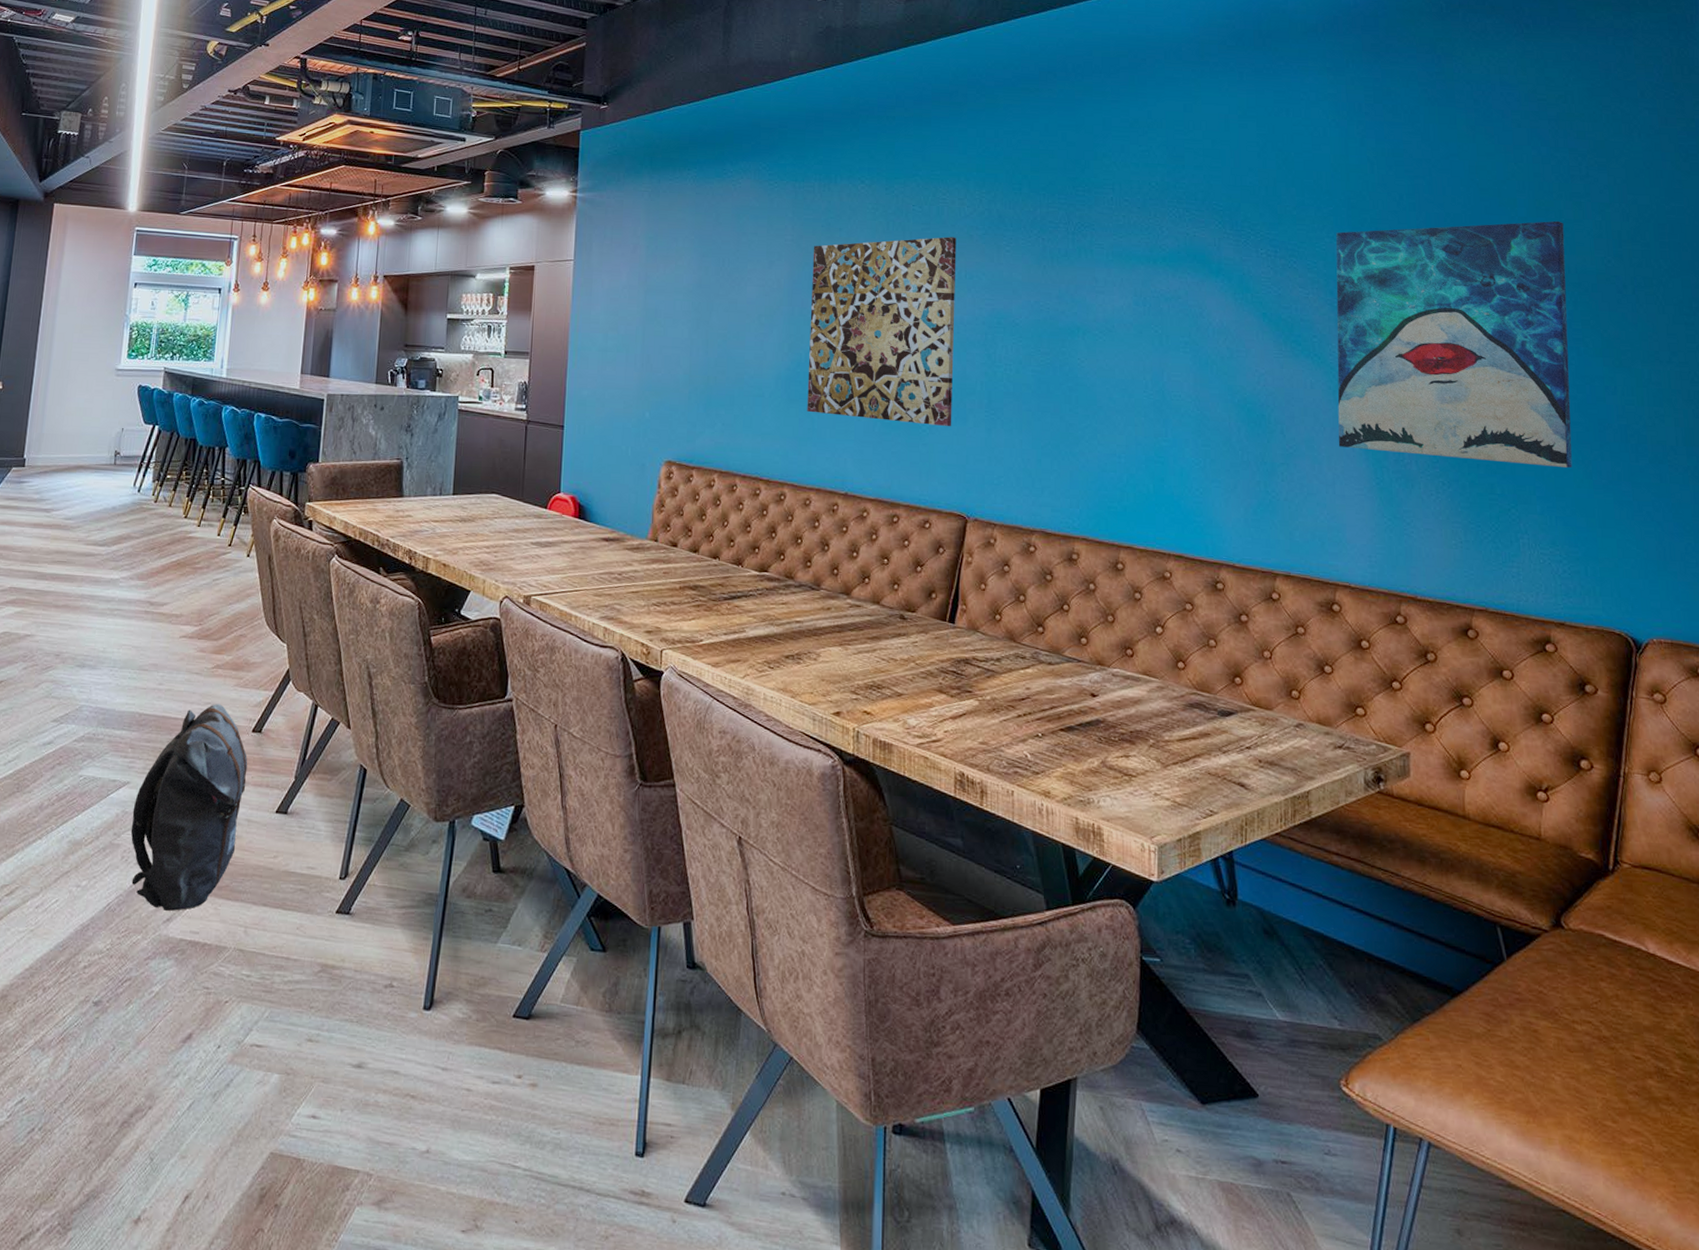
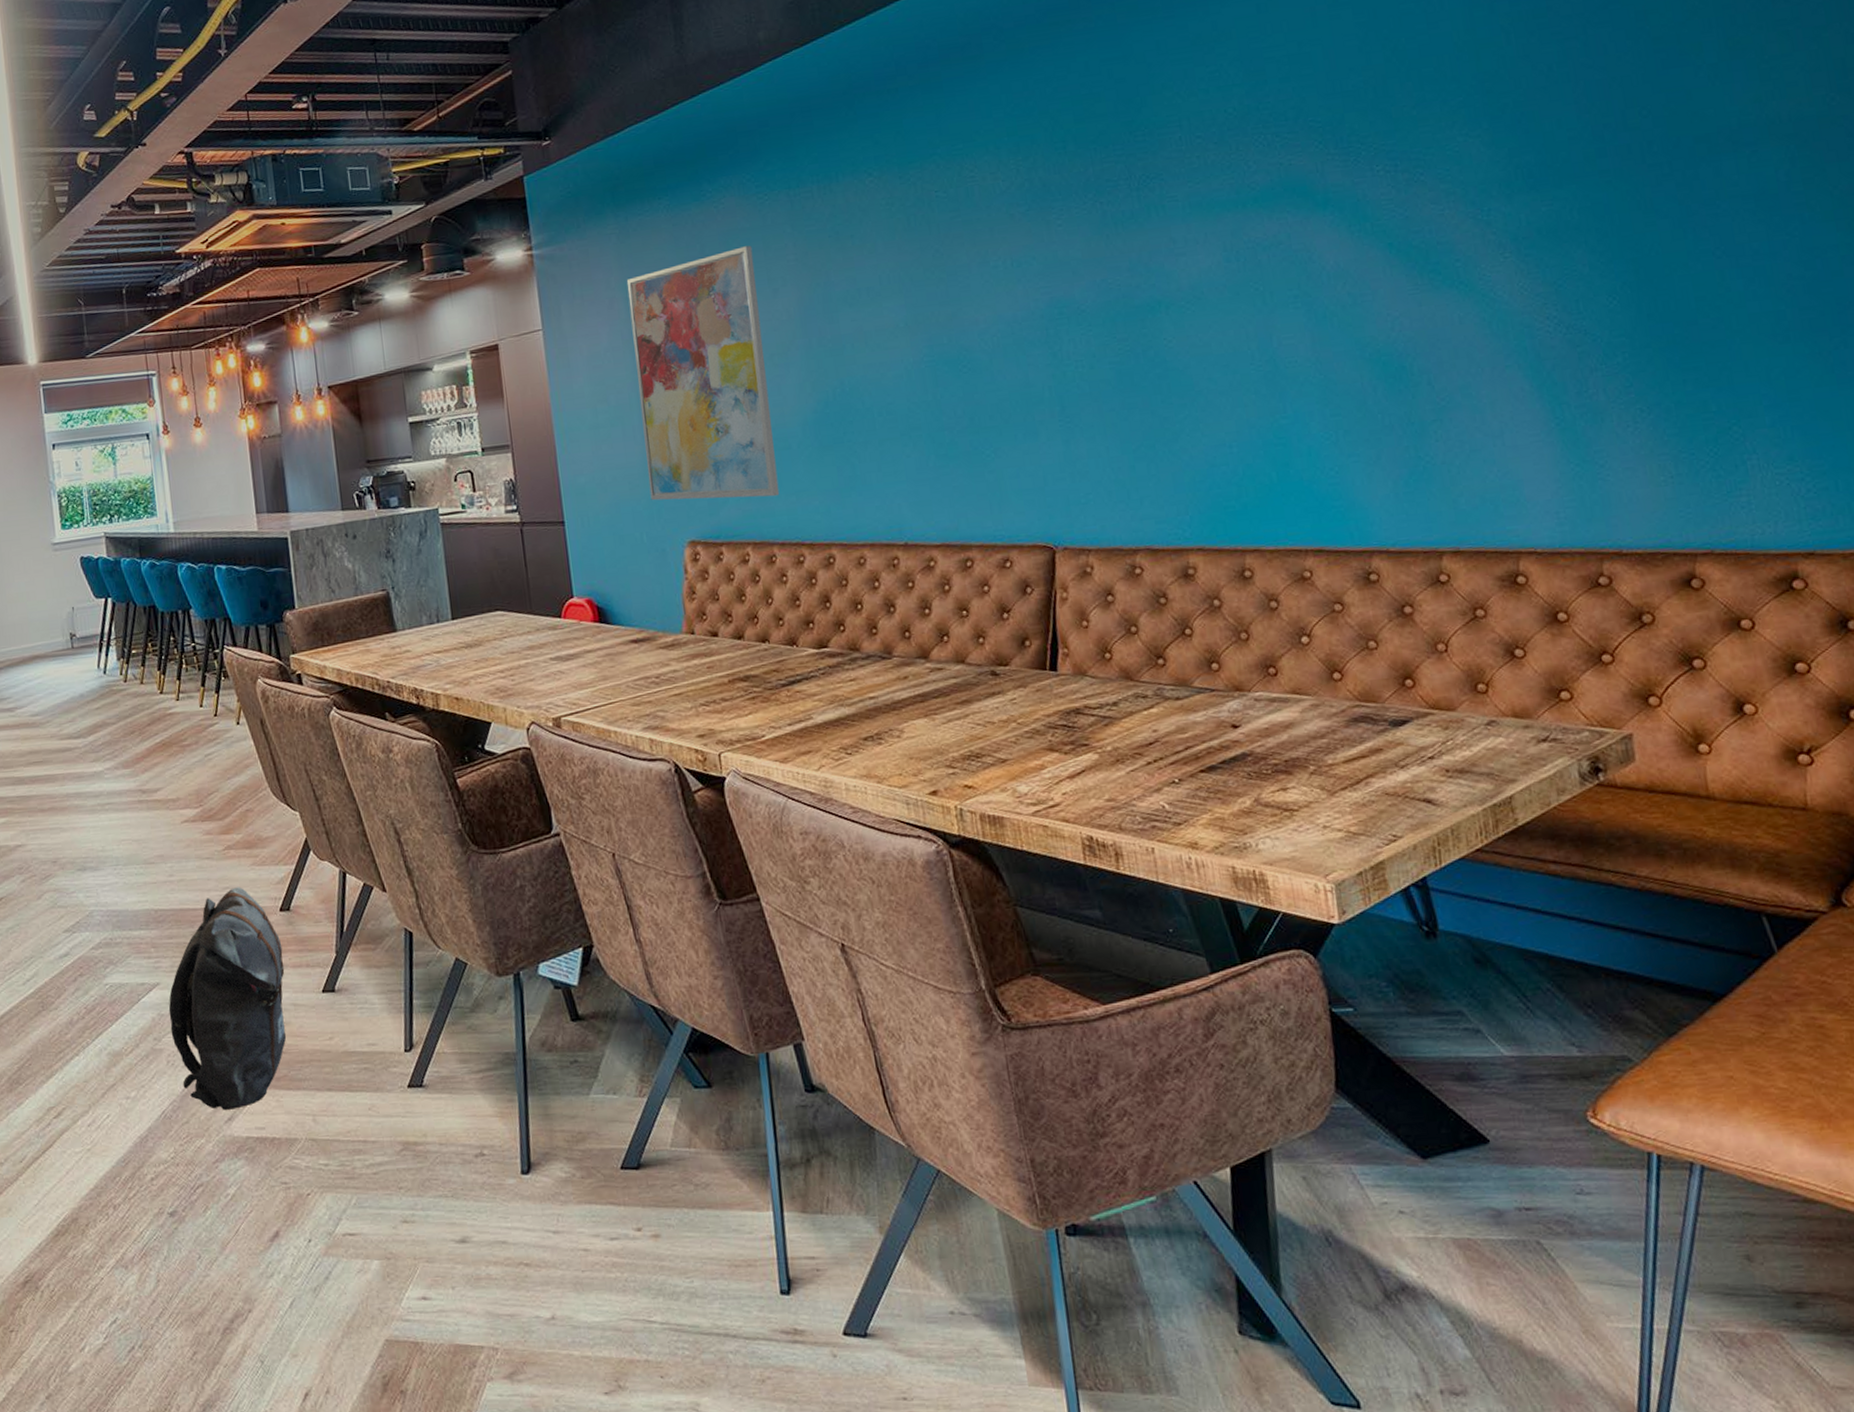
wall art: none [640,221,758,435] -> present [626,245,780,501]
wall art: present [807,237,956,427] -> none [823,220,1021,458]
wall art: present [1336,221,1573,468] -> none [1470,60,1808,388]

